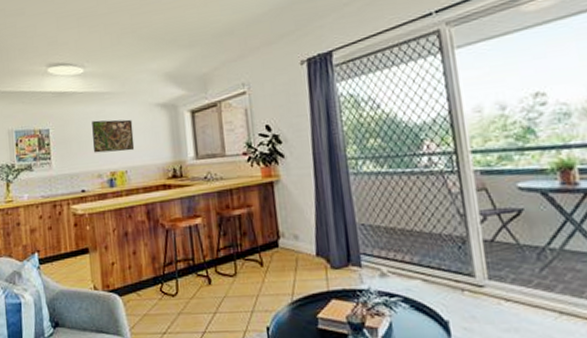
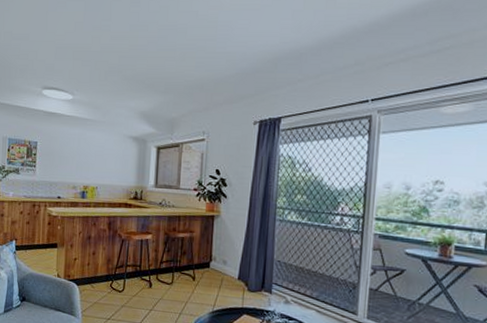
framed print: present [92,119,135,153] -> none [72,141,108,171]

